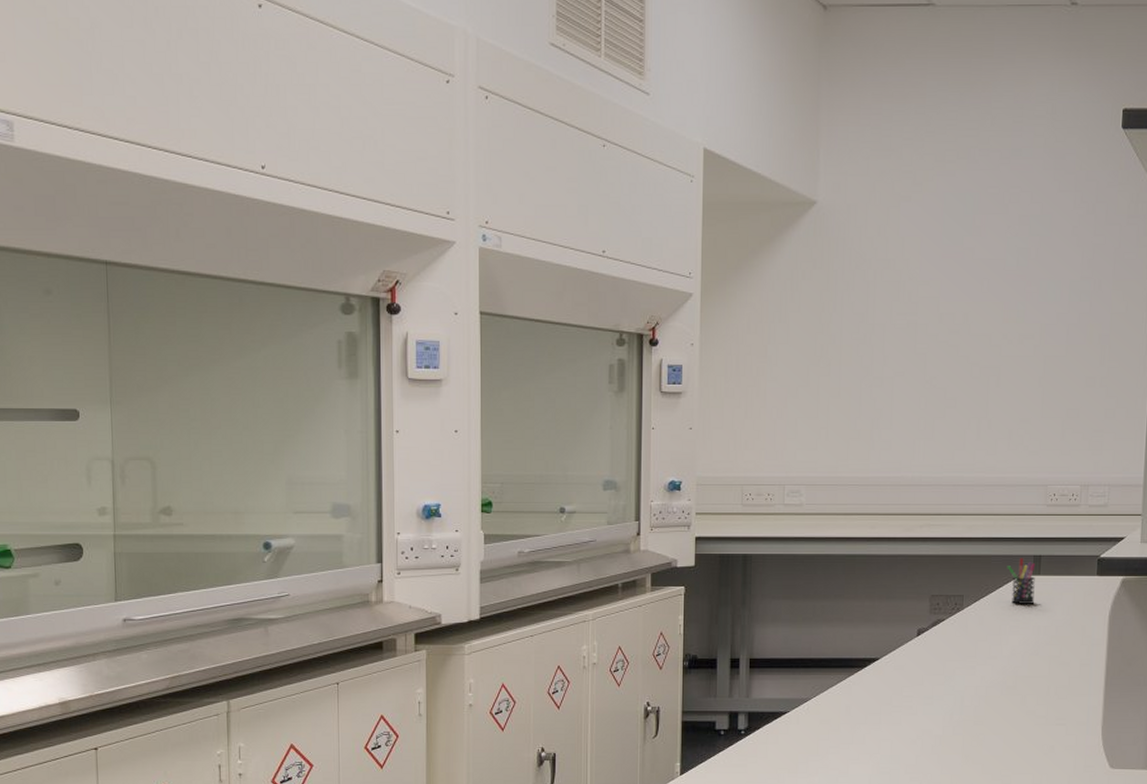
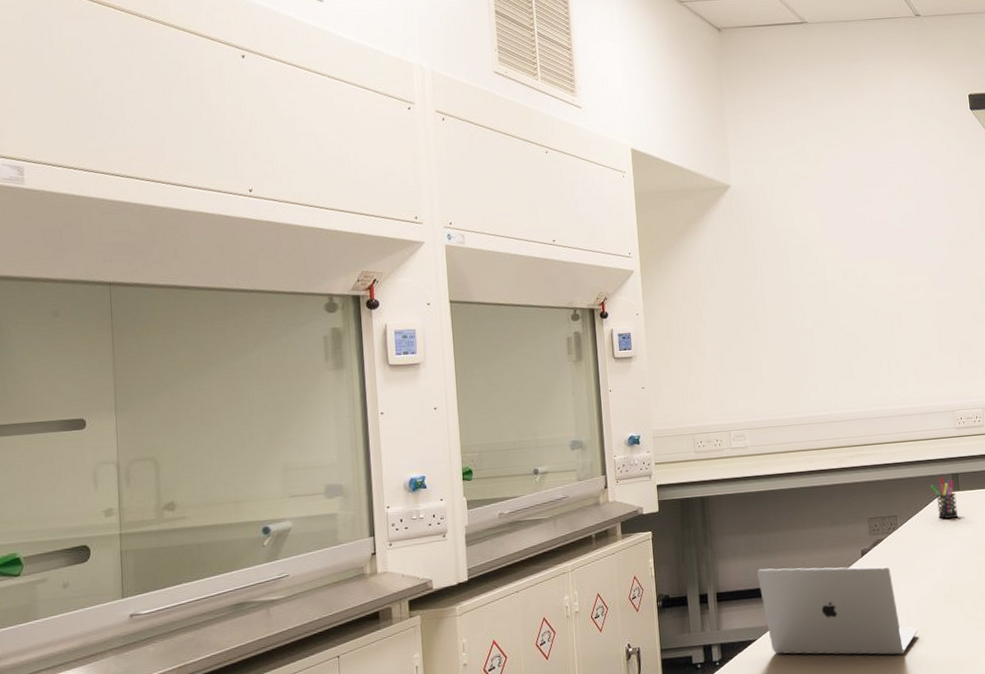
laptop: none [797,637,970,744] -> present [757,566,918,655]

